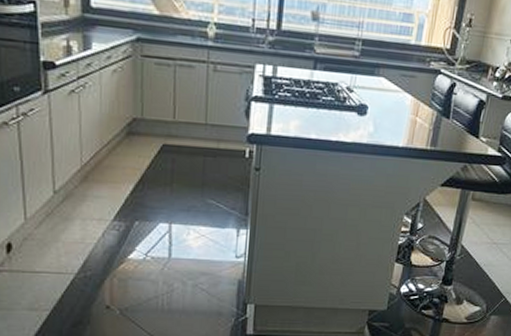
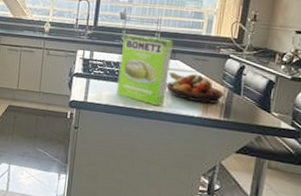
cake mix box: none [308,42,377,136] -> present [116,34,173,106]
fruit bowl: none [368,92,432,131] -> present [166,72,224,104]

